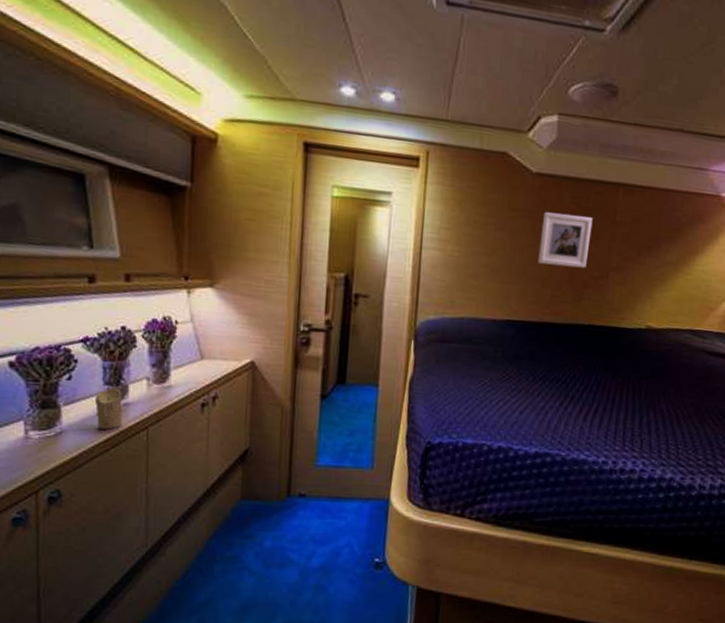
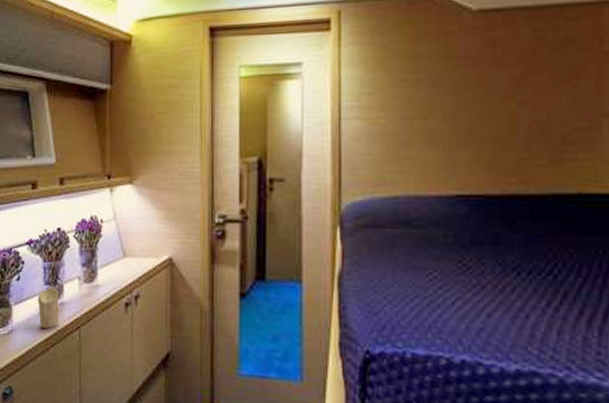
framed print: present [537,212,593,268] -> none [491,52,567,120]

